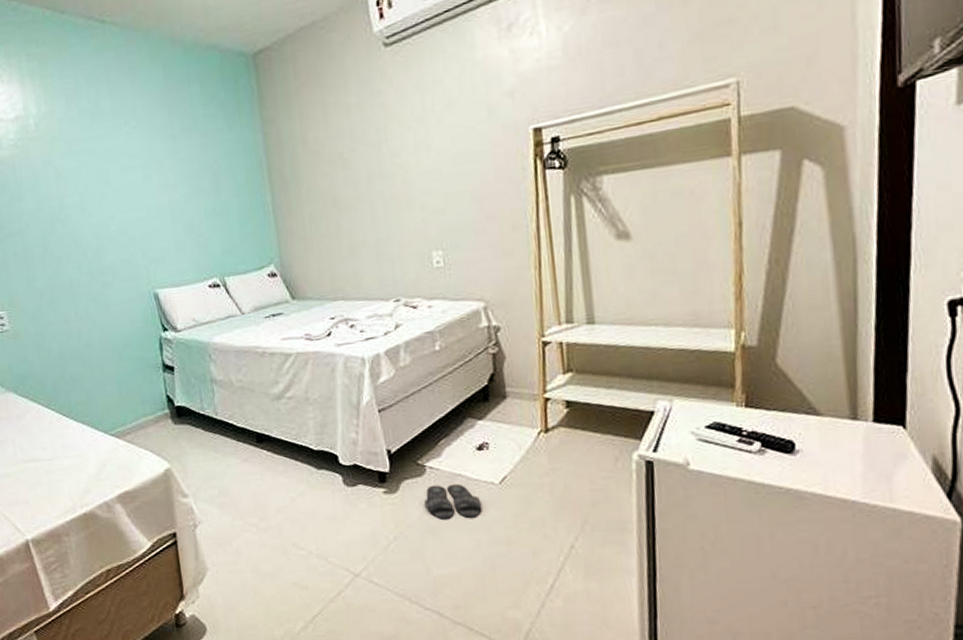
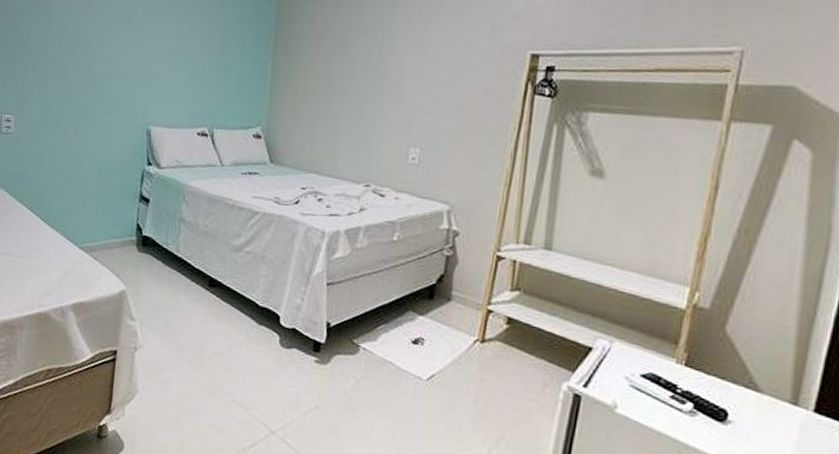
slippers: present [425,483,482,519] -> none [351,365,406,407]

